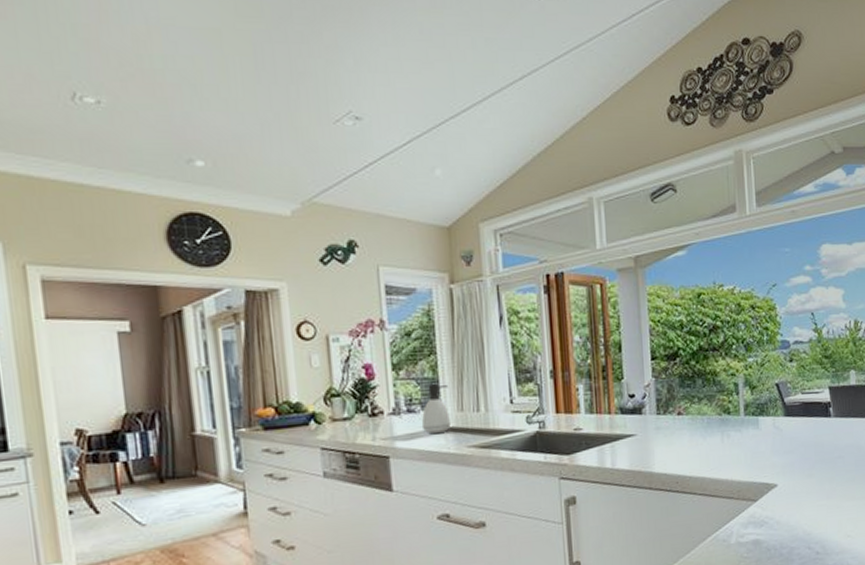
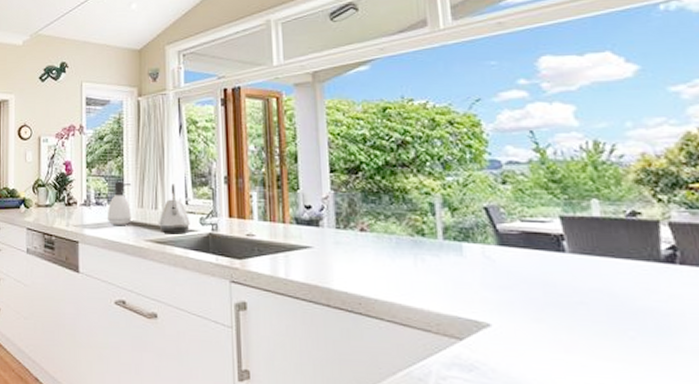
kettle: none [482,382,516,437] -> present [159,184,190,235]

